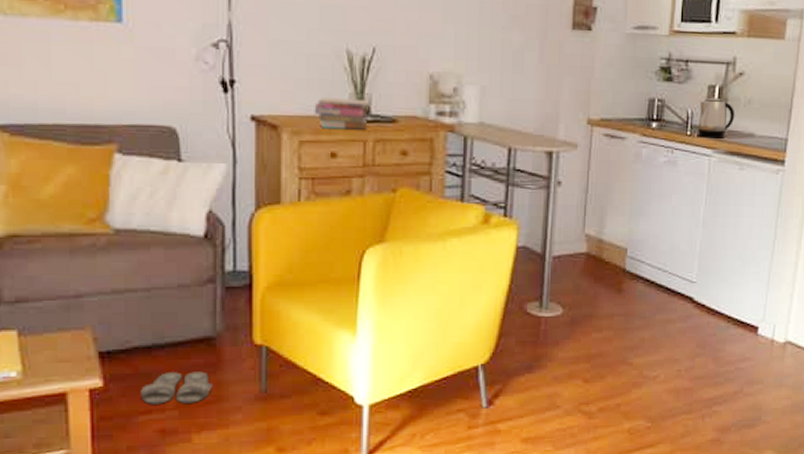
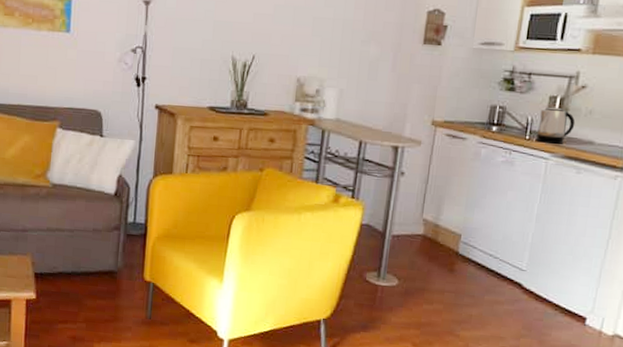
slippers: present [141,371,213,405] -> none [61,294,112,321]
books: present [314,96,368,130] -> none [203,92,246,120]

